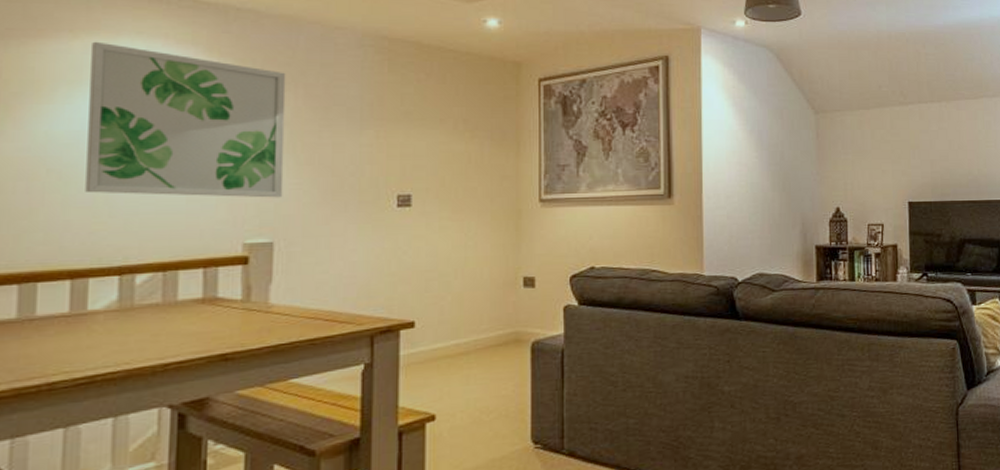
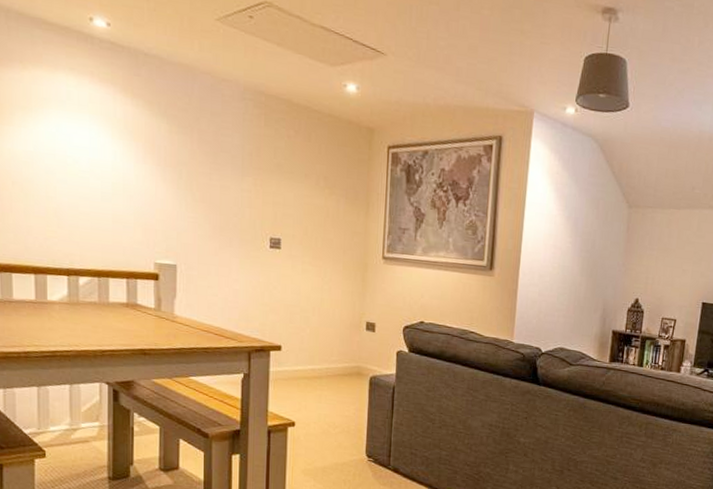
wall art: present [85,41,286,198] -> none [37,73,184,228]

